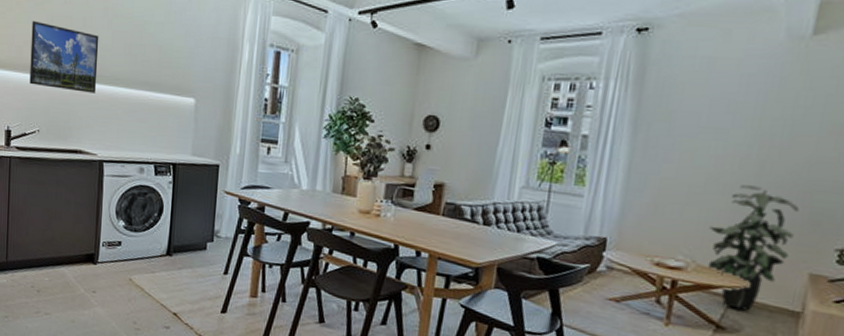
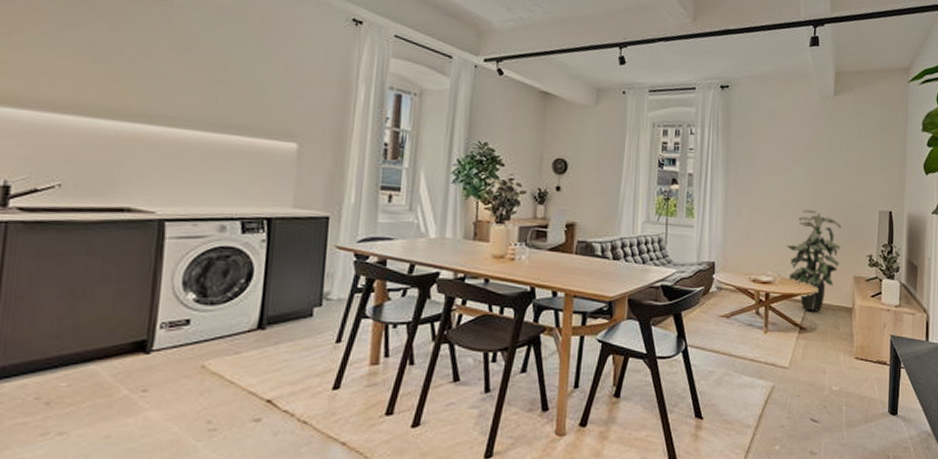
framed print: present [29,20,99,93] -> none [47,46,163,137]

